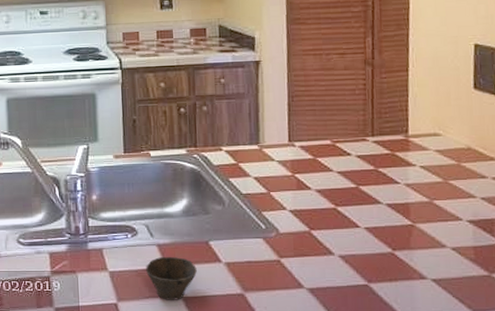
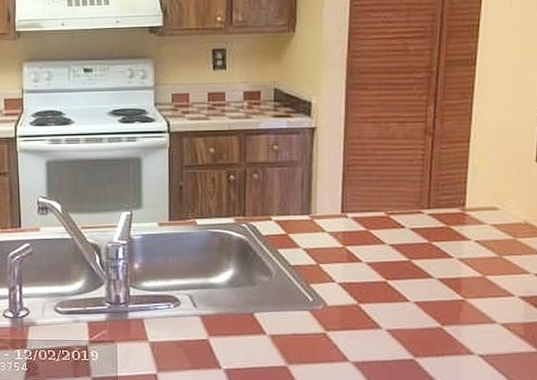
cup: present [146,256,197,301] -> none [188,327,240,373]

